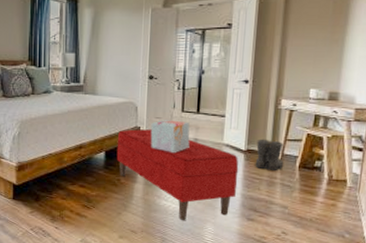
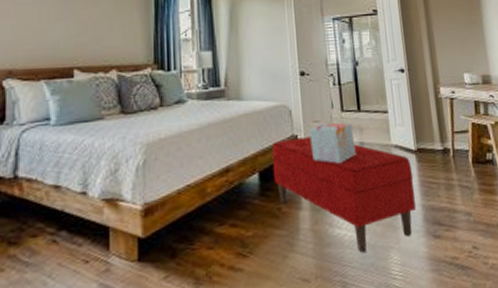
boots: present [255,139,284,171] -> none [425,133,458,171]

